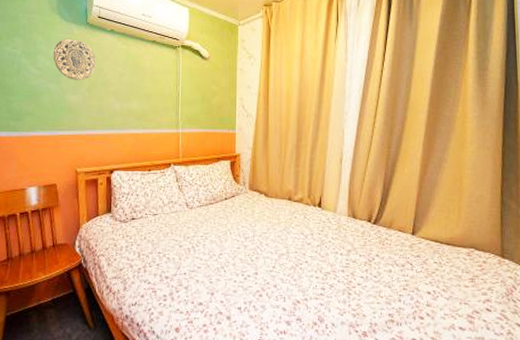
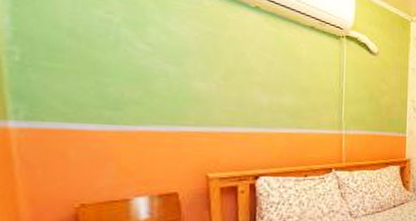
decorative plate: present [53,39,96,80] -> none [171,10,235,65]

